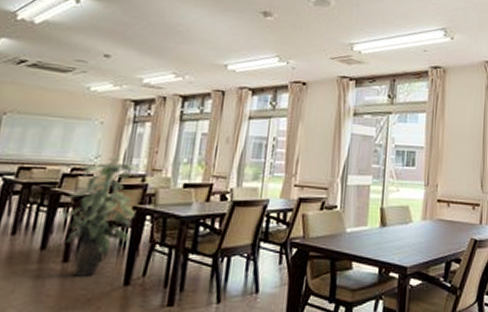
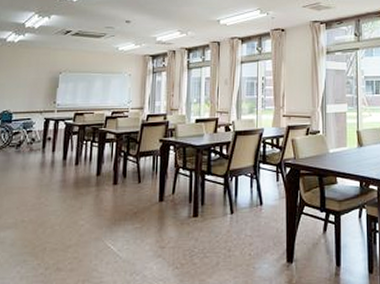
indoor plant: present [63,156,141,278] -> none [110,100,163,197]

